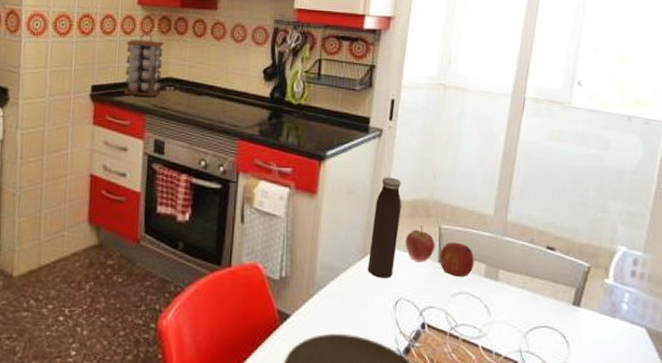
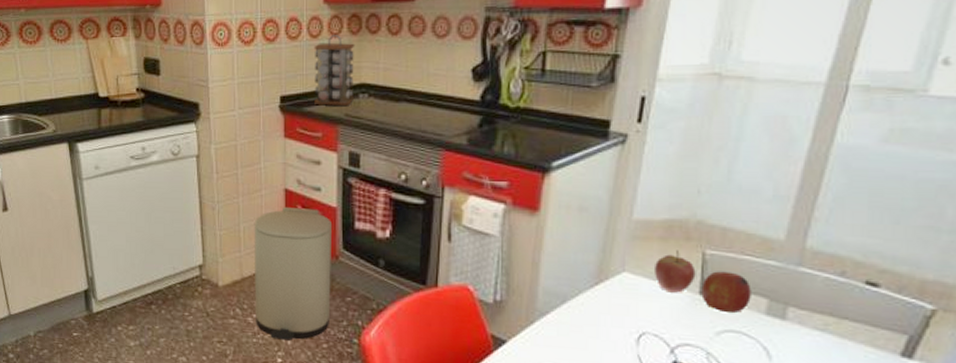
pedal bin: none [51,192,136,331] -> present [254,206,333,341]
water bottle: present [367,177,401,278] -> none [602,192,651,309]

